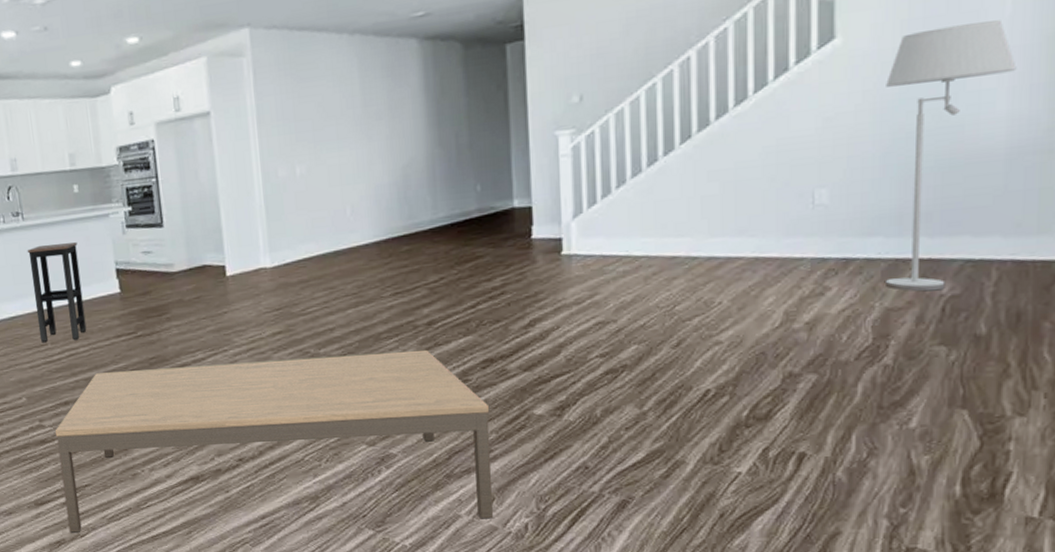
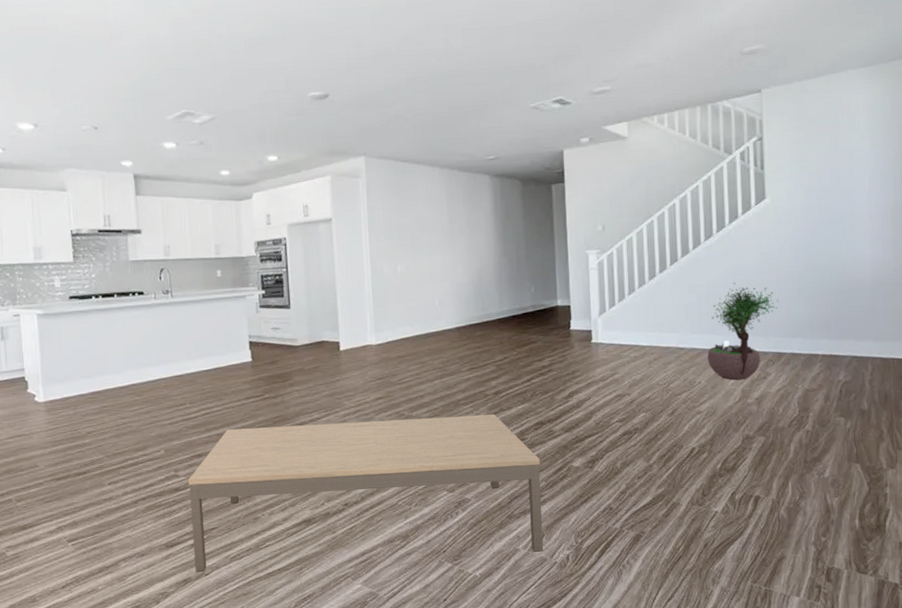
bar stool: present [27,242,87,343] -> none [173,318,221,403]
potted tree: none [733,163,850,299] -> present [707,282,779,381]
floor lamp: present [886,20,1017,292] -> none [798,195,874,378]

